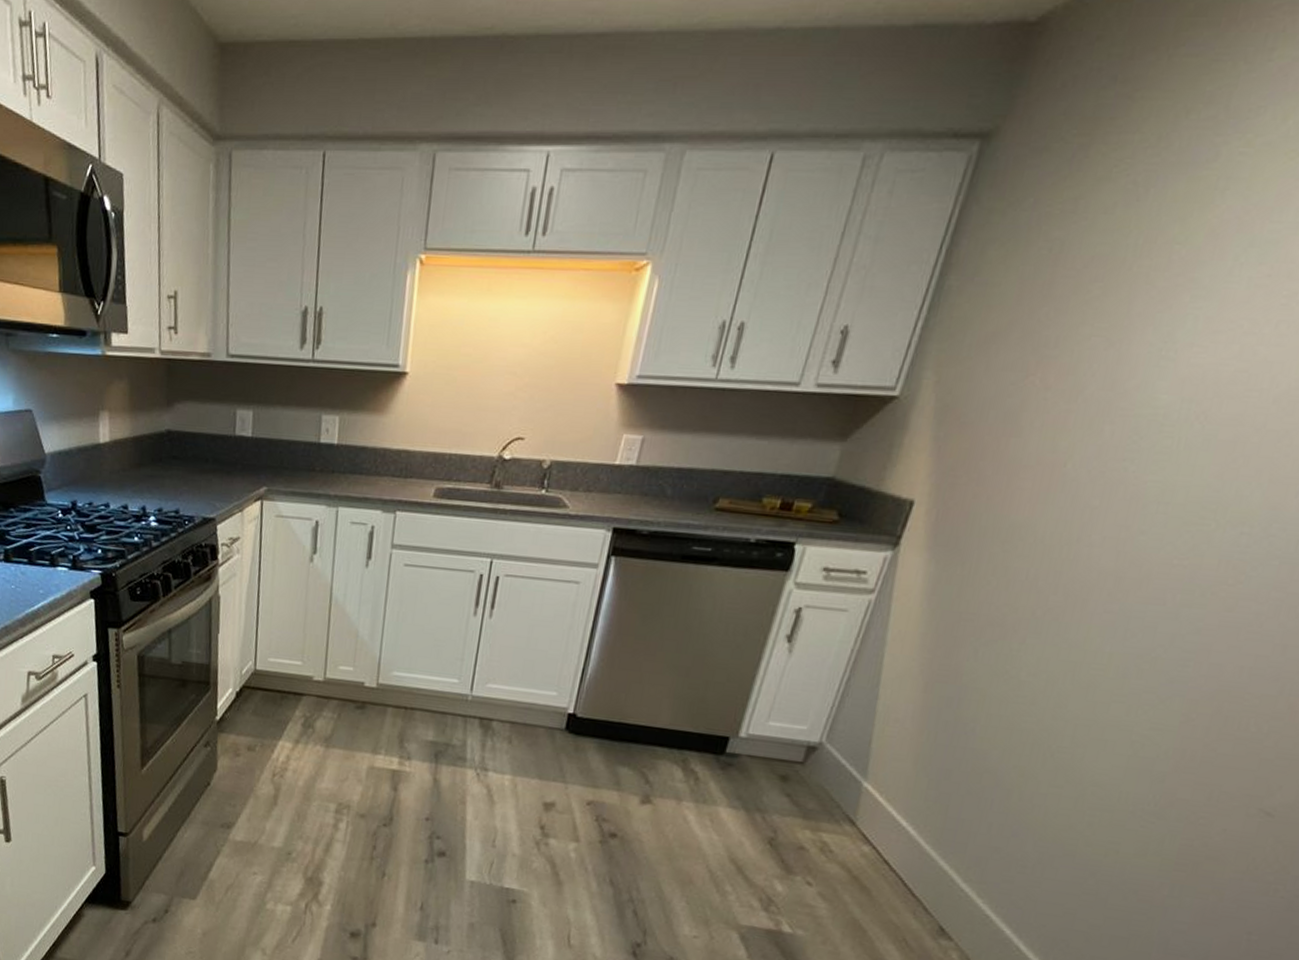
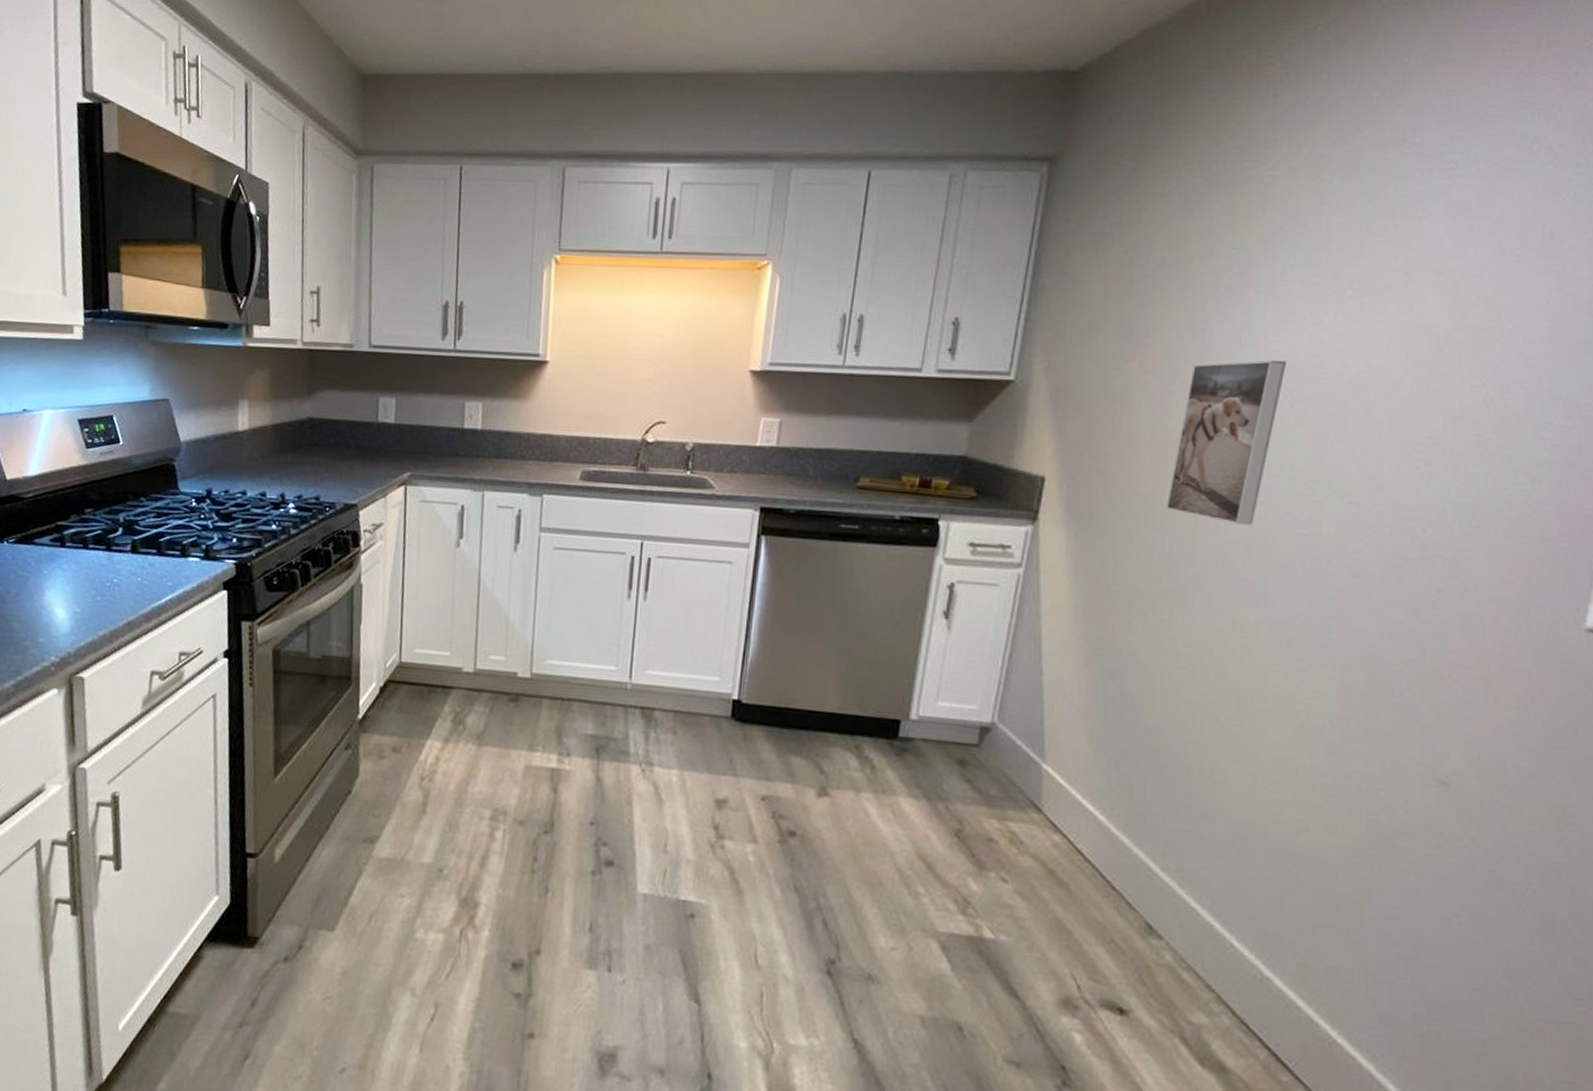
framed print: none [1038,375,1209,556] -> present [1166,360,1287,526]

